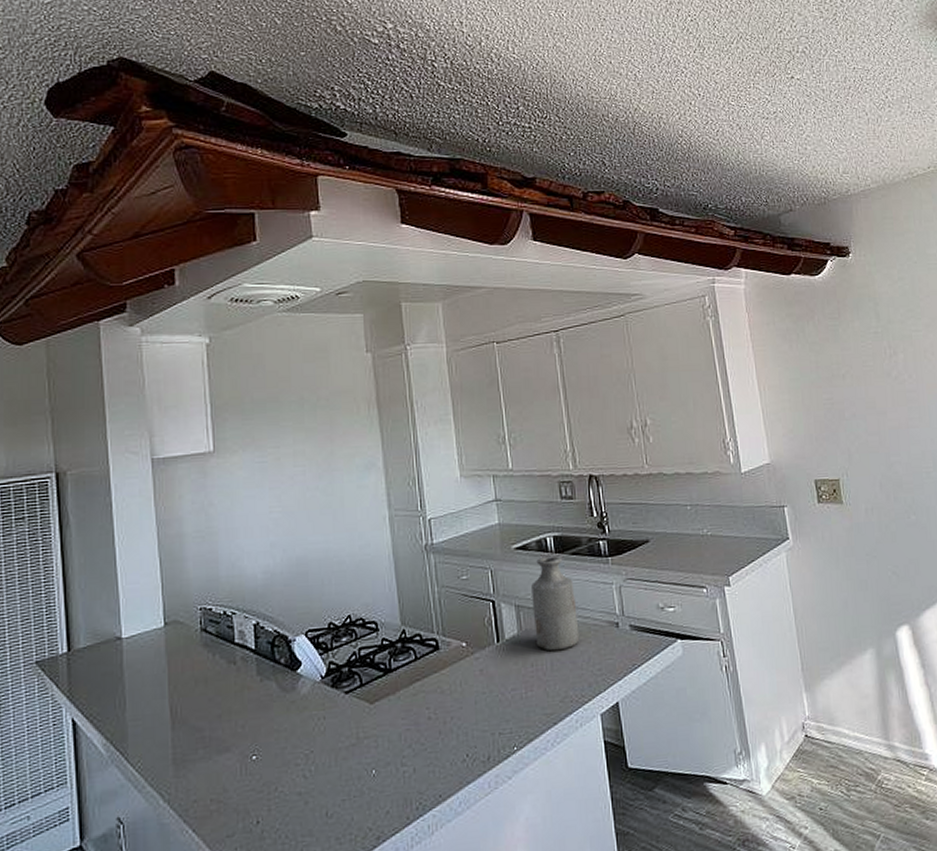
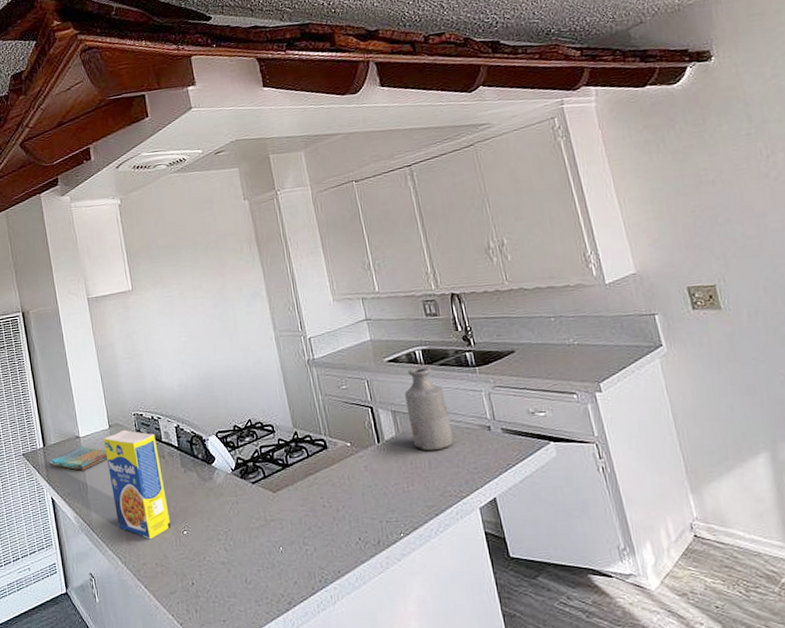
dish towel: none [73,650,159,682] -> present [49,446,108,470]
legume: none [156,628,235,769] -> present [104,429,171,540]

